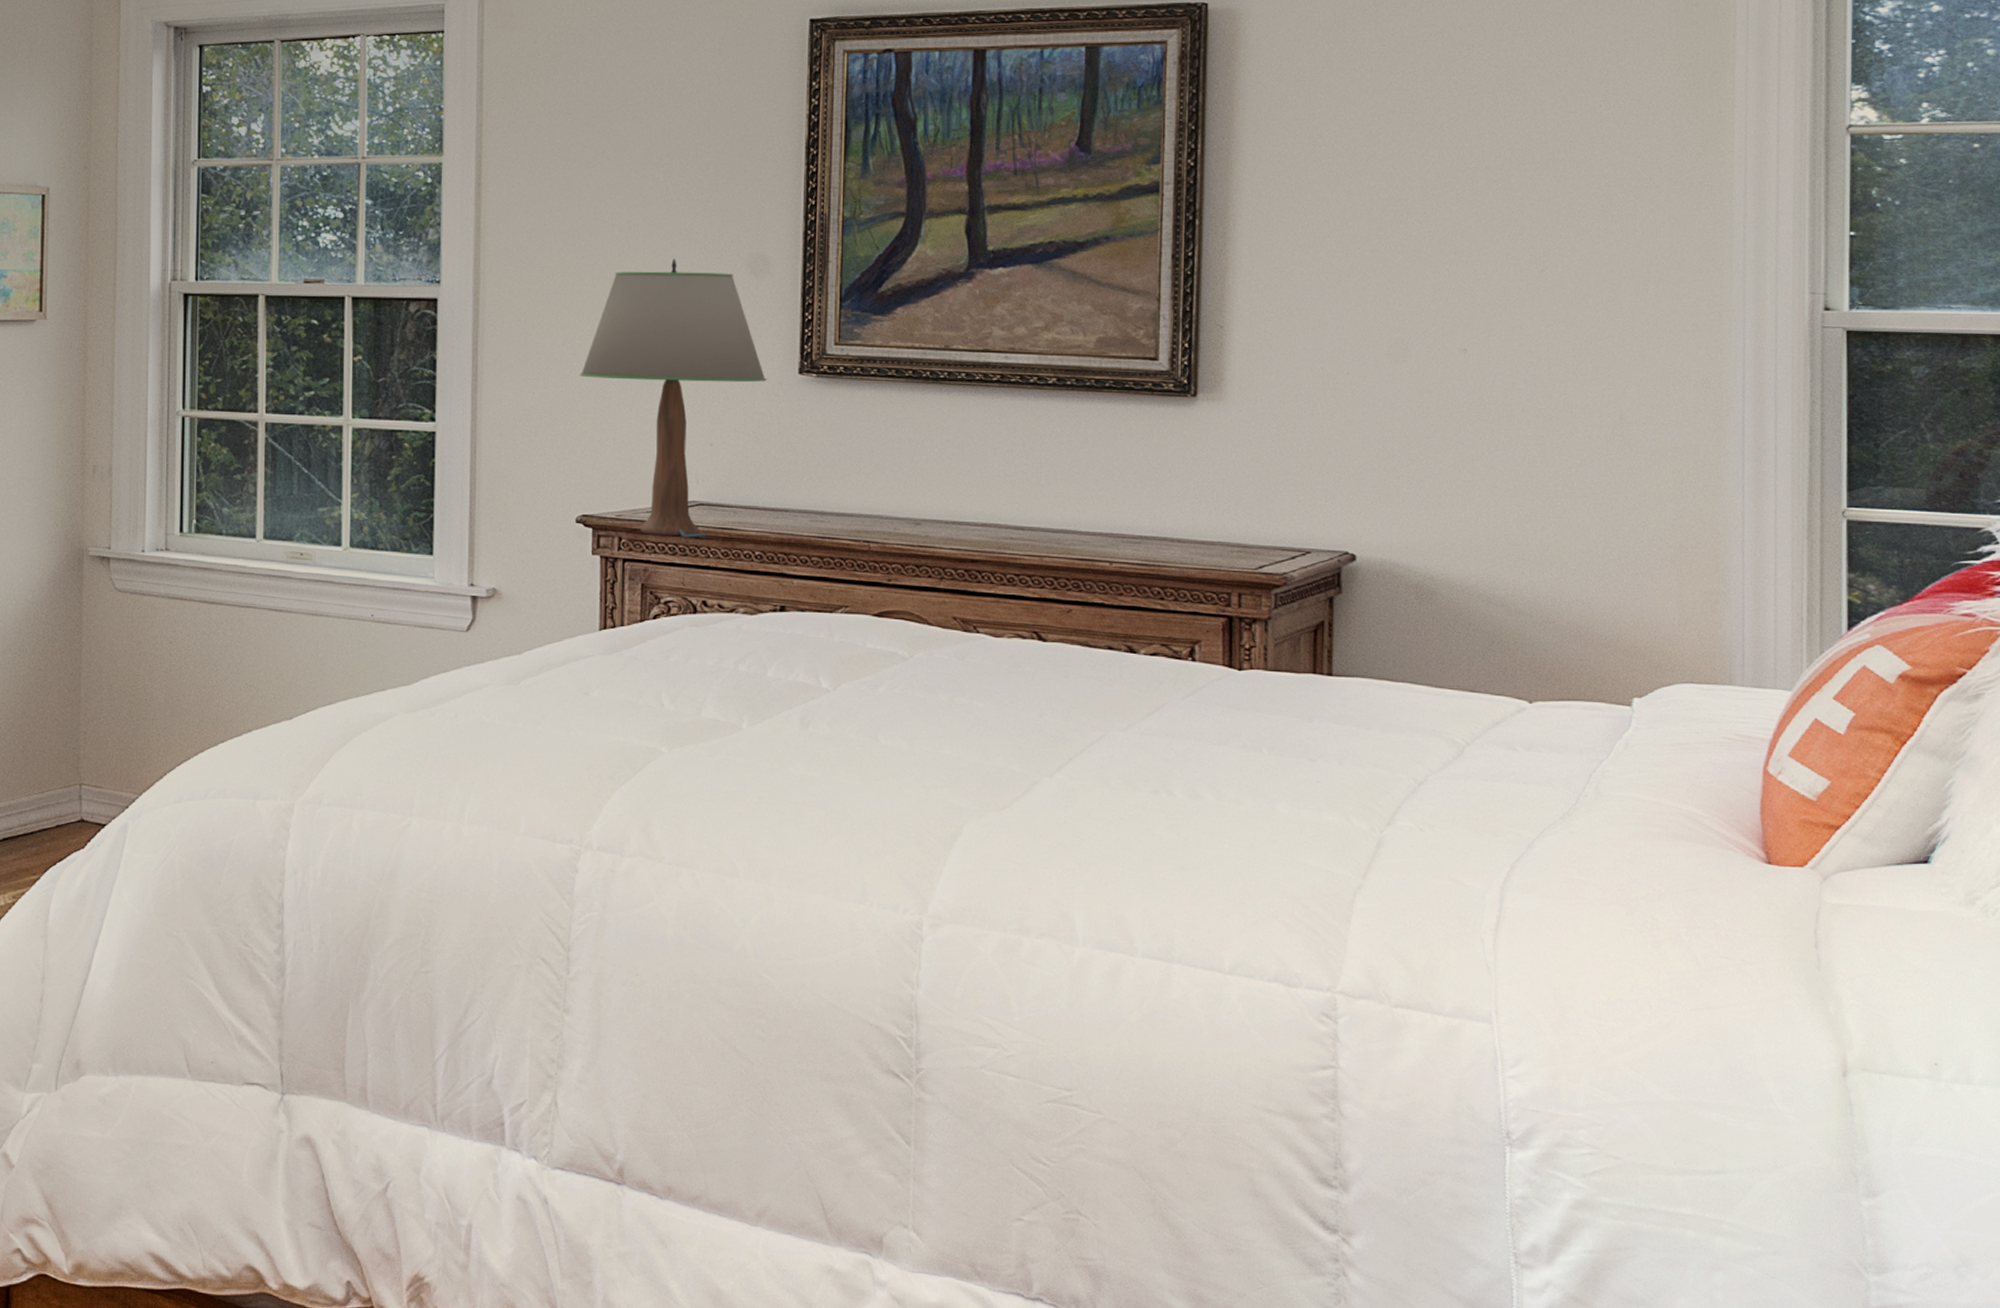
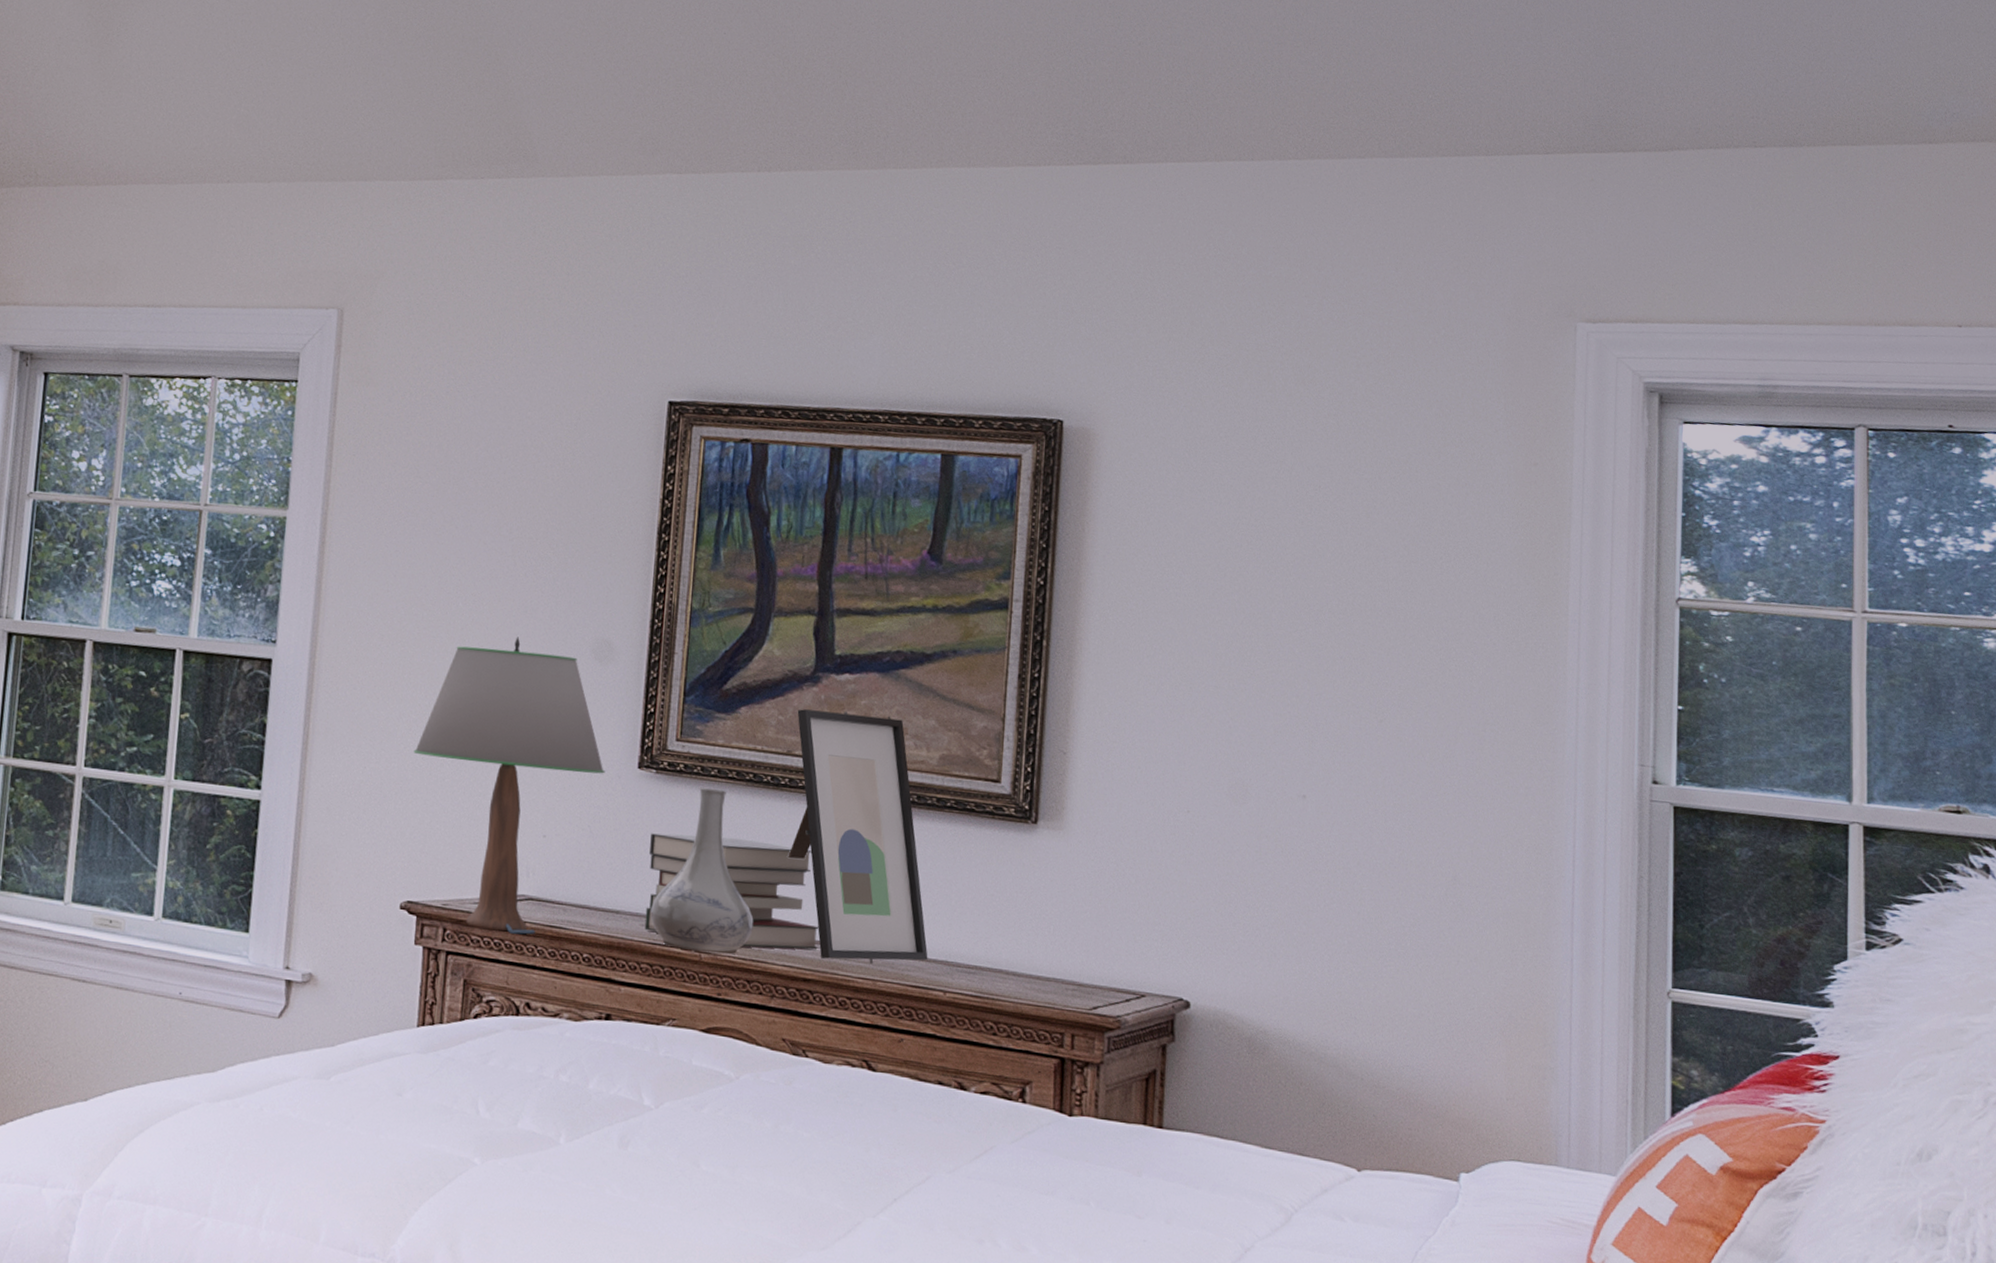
books: none [813,432,984,534] -> present [644,833,819,950]
vase: none [818,387,920,542] -> present [650,787,754,955]
picture frame: none [950,303,1093,542] -> present [788,709,928,964]

